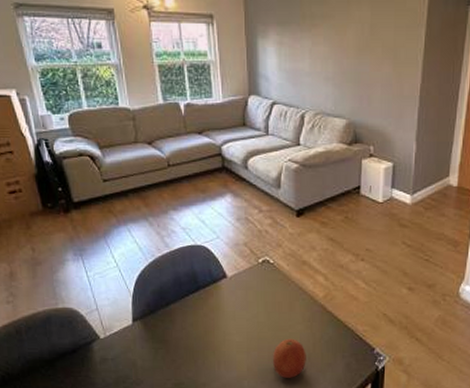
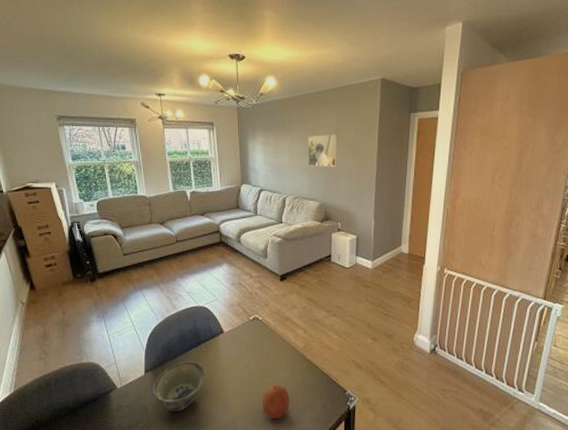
bowl: none [142,310,205,367] -> present [153,361,206,411]
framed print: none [333,33,372,76] -> present [307,135,337,168]

